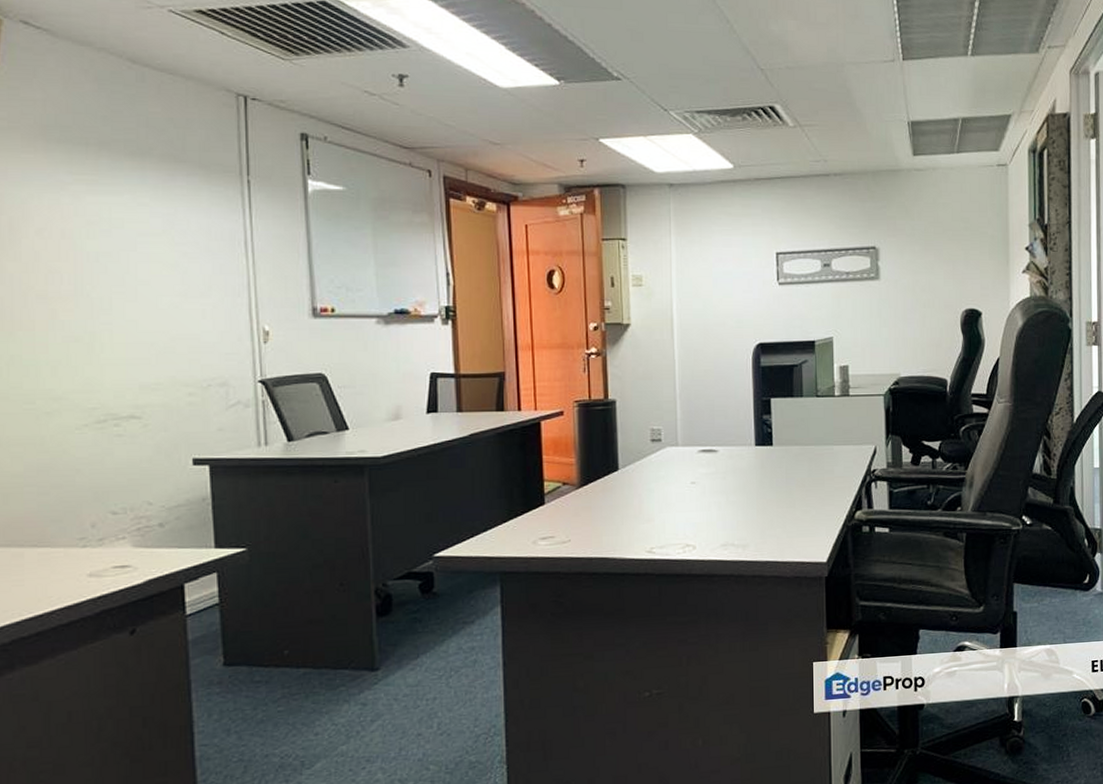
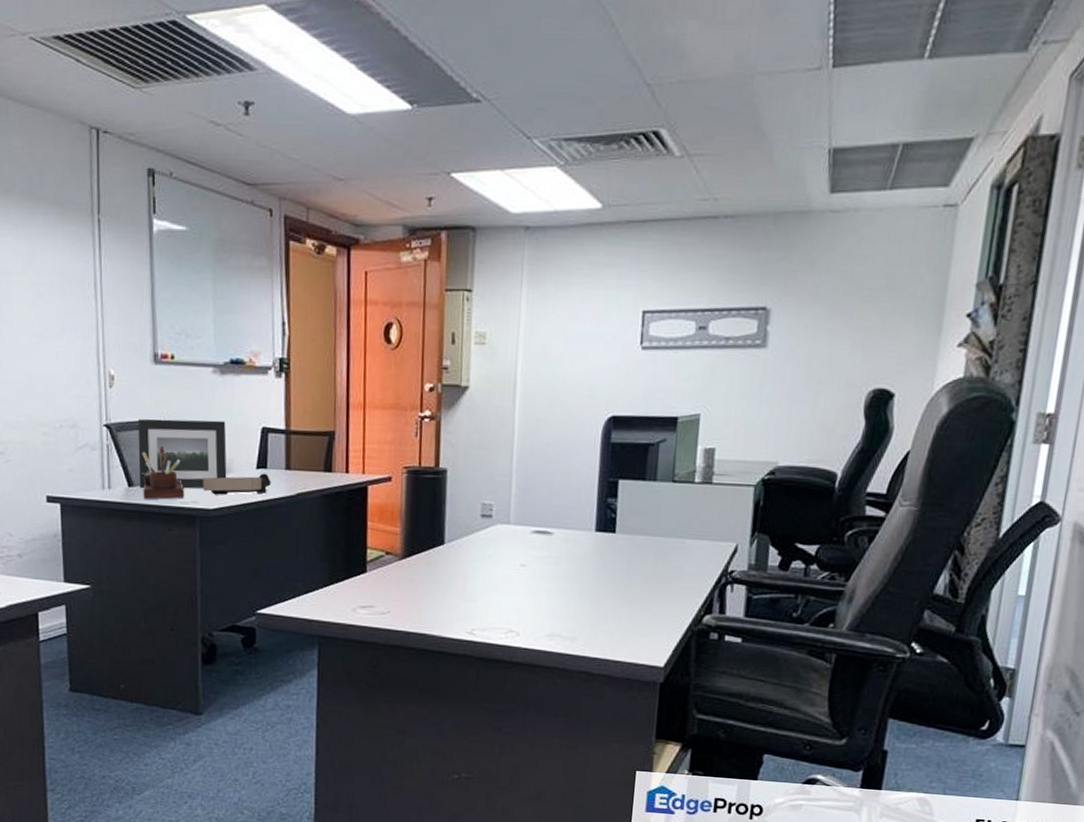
picture frame: none [296,369,396,443] -> present [137,419,227,490]
desk organizer: none [302,397,351,454] -> present [142,445,185,500]
telephone: none [370,417,443,442] -> present [203,473,271,495]

